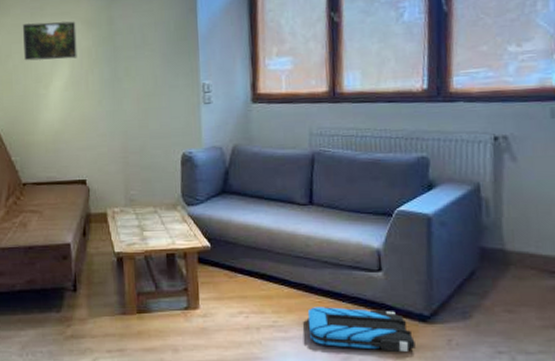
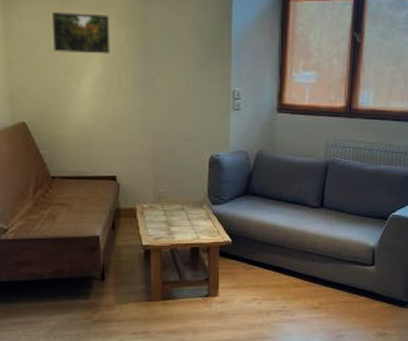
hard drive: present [307,307,416,353] -> none [310,295,394,331]

